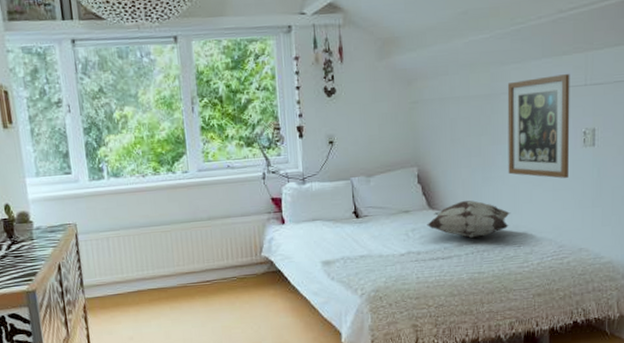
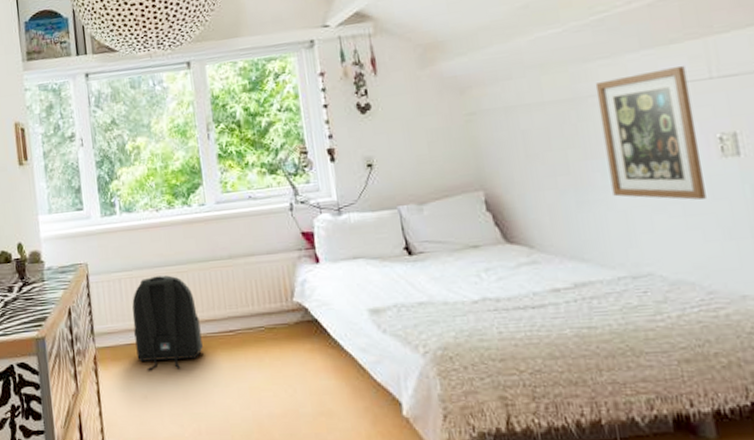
backpack: none [119,234,183,317] -> present [132,275,203,371]
decorative pillow: present [427,200,511,239] -> none [505,231,626,282]

